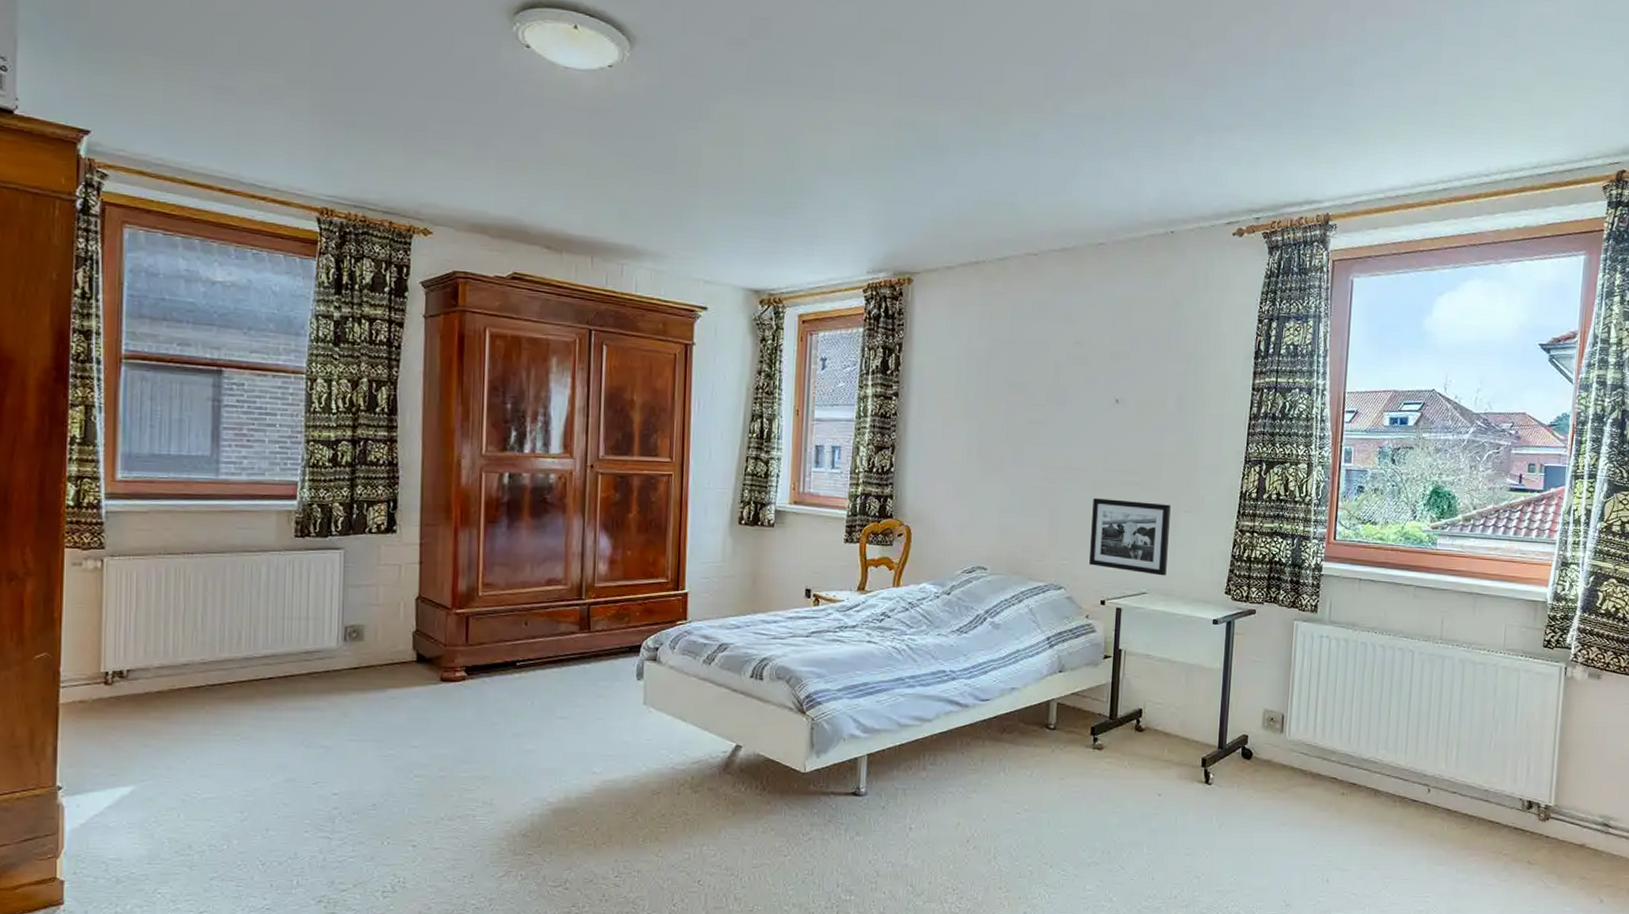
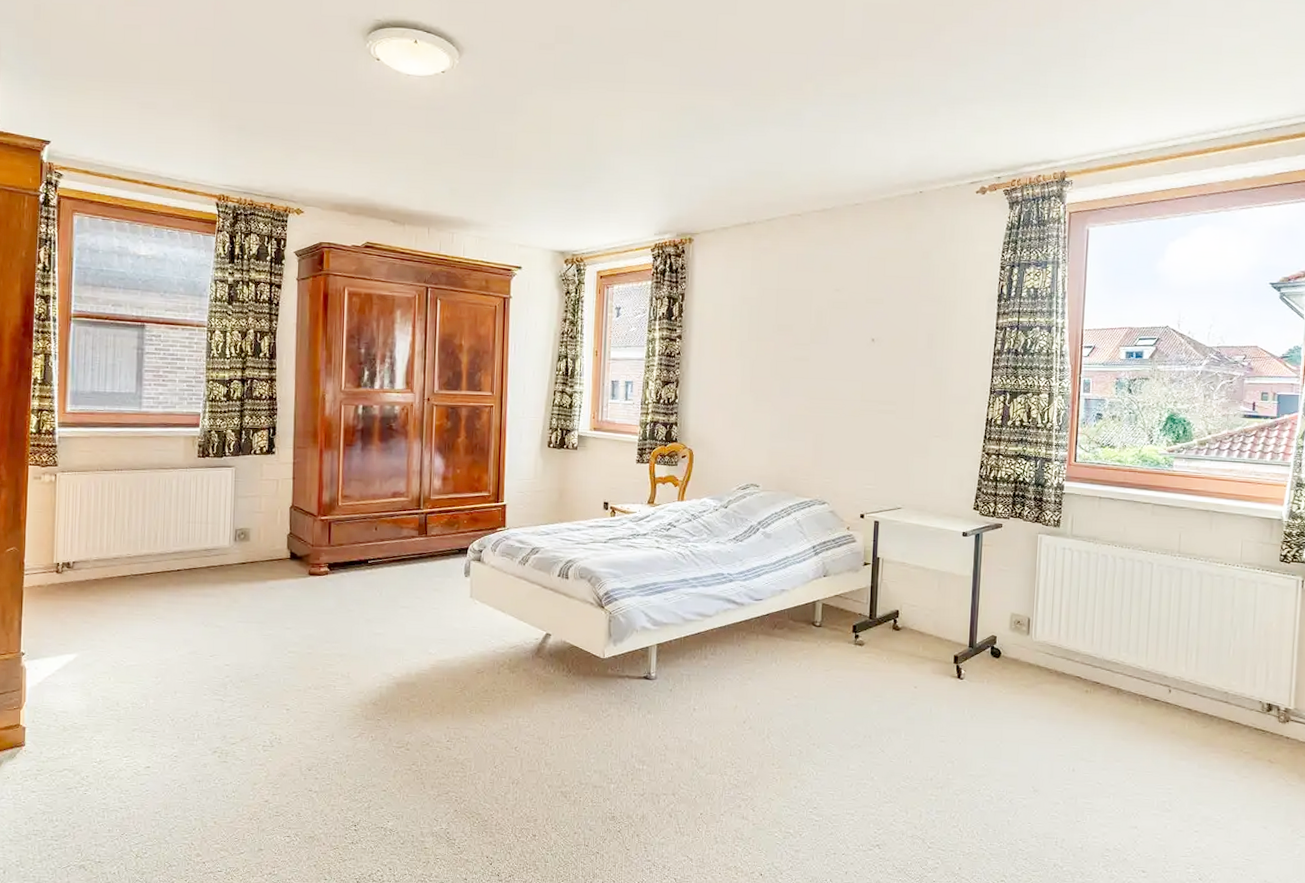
picture frame: present [1089,498,1171,576] -> none [850,425,923,493]

